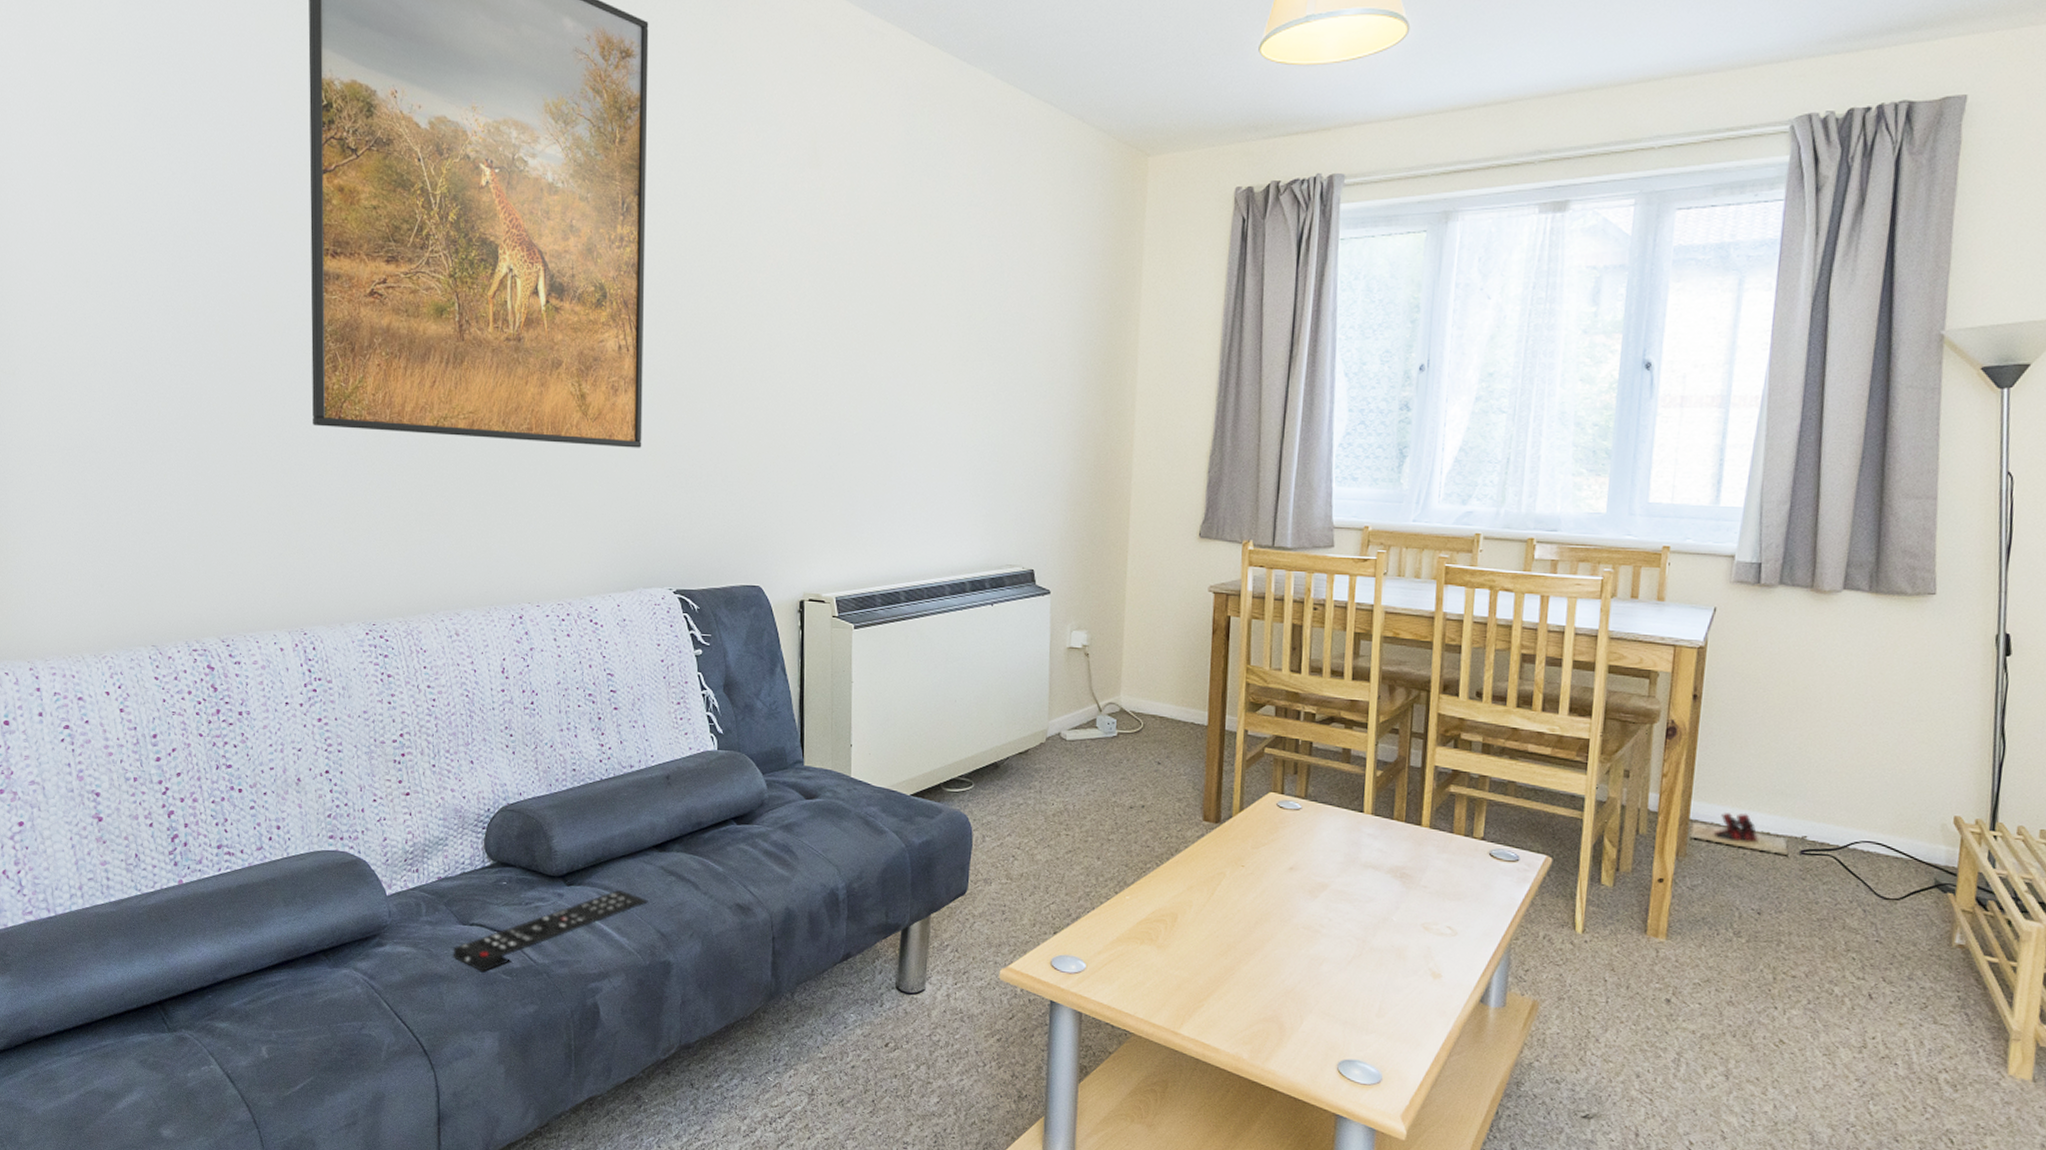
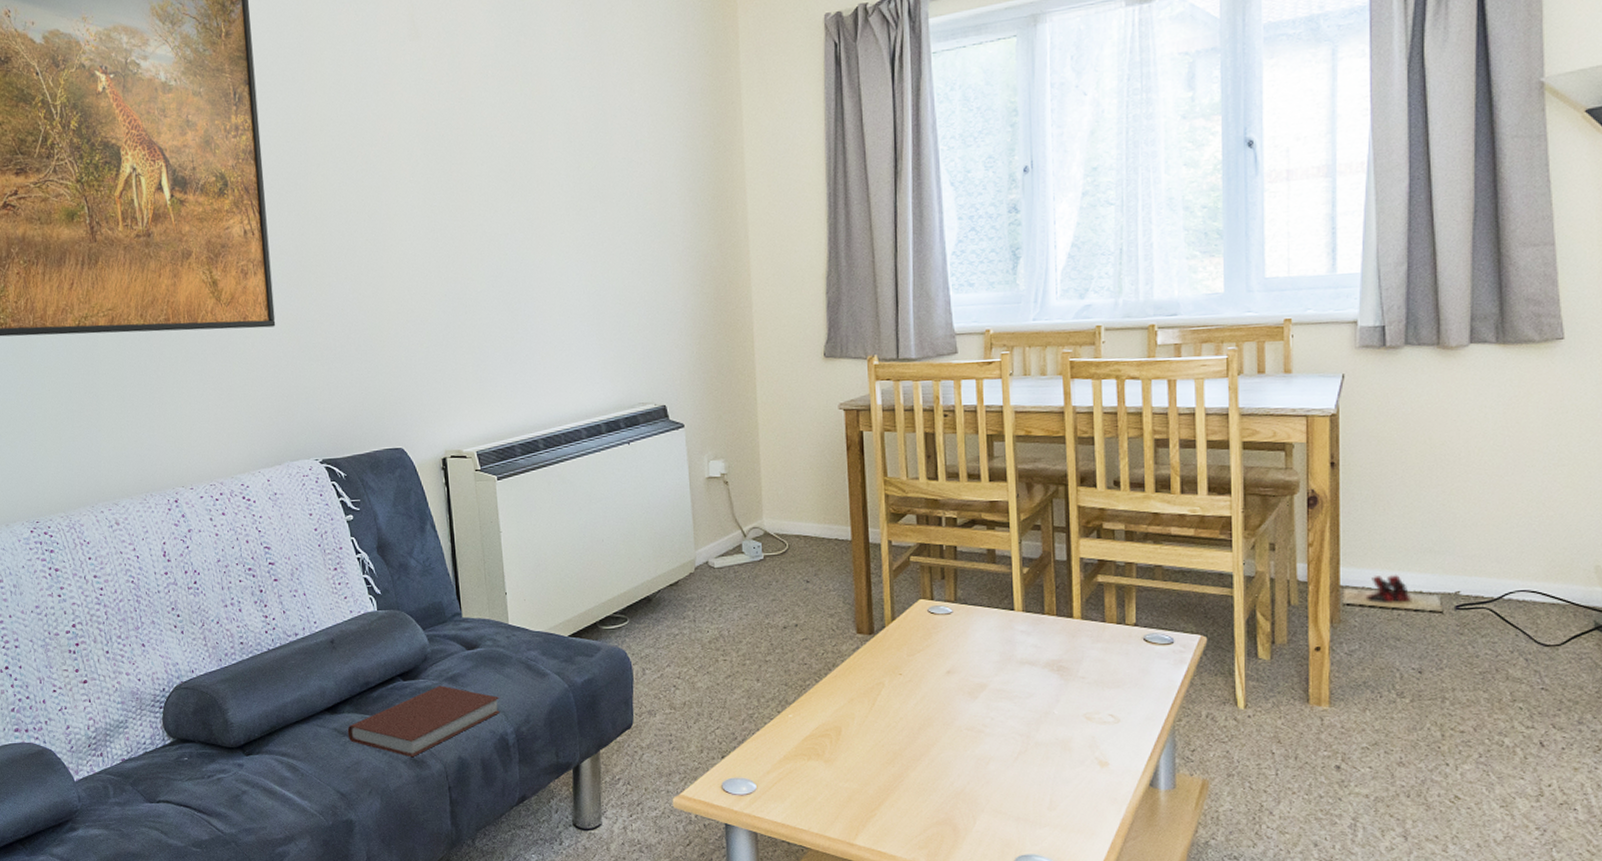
remote control: present [453,889,648,972] -> none [143,754,325,846]
book: none [674,833,835,904] -> present [347,685,500,758]

